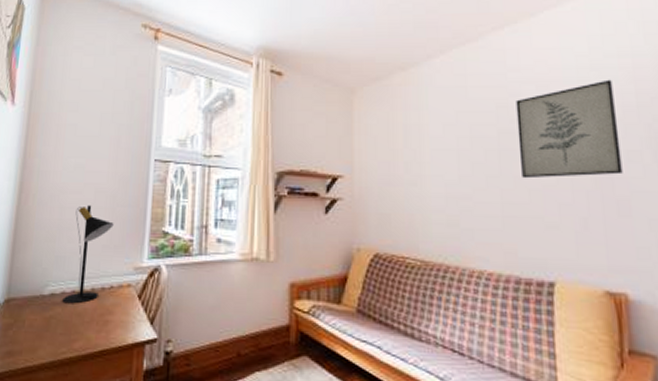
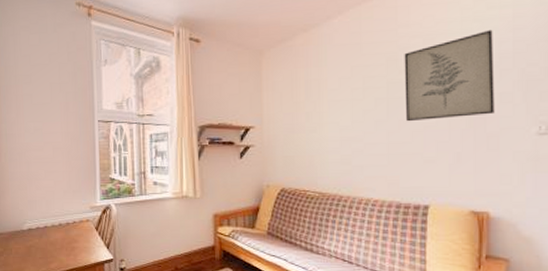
table lamp: present [62,205,114,304] -> none [38,160,71,236]

